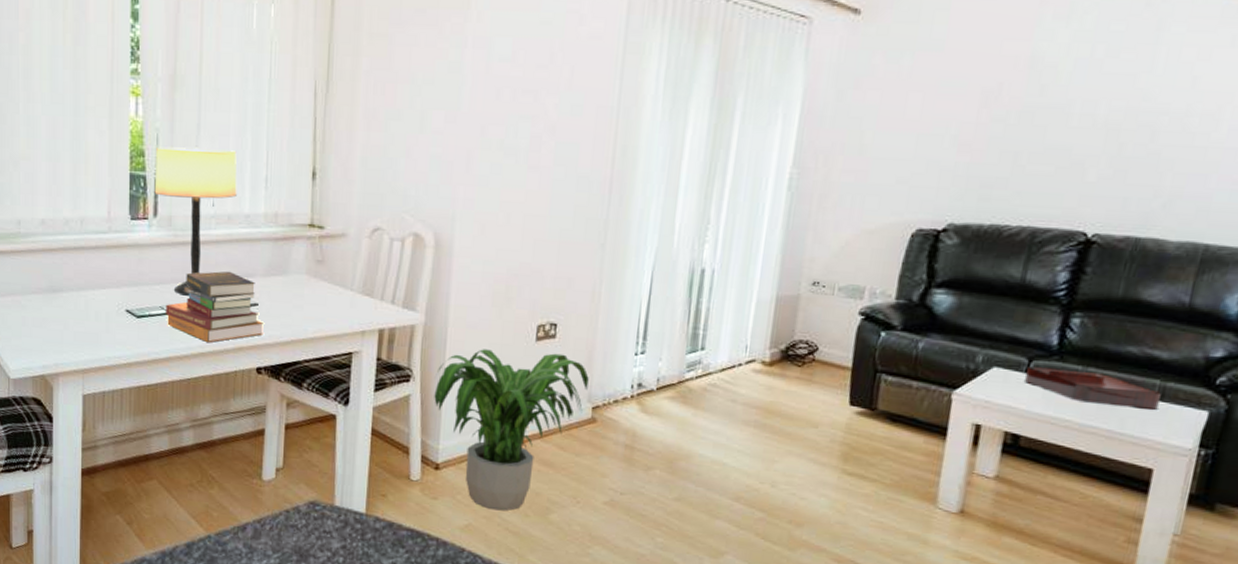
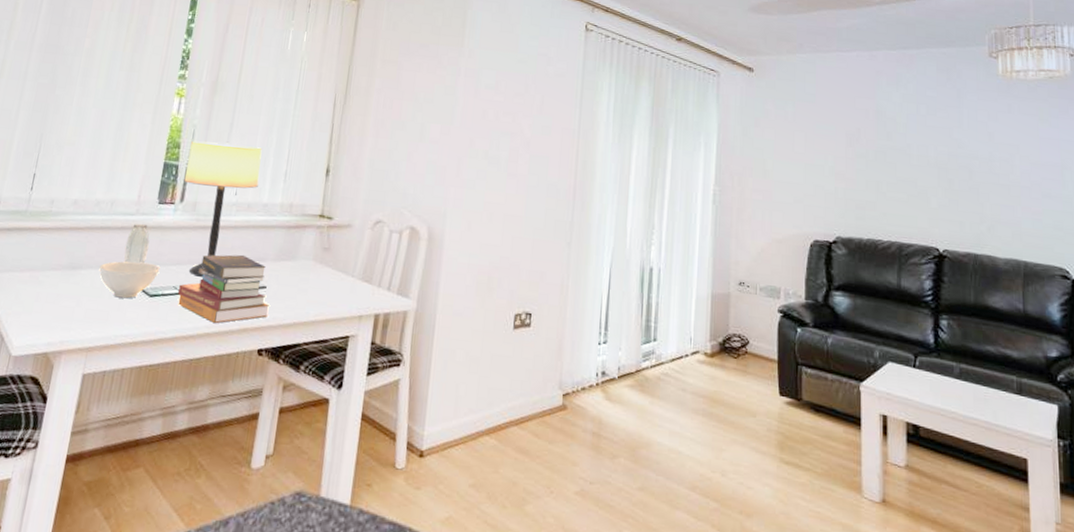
bowl: none [80,282,143,321] -> present [99,261,160,299]
vase: none [103,242,127,284] -> present [123,224,150,264]
potted plant: present [434,349,589,511] -> none [421,335,560,502]
decorative tray: present [1023,366,1163,410] -> none [913,362,1021,403]

